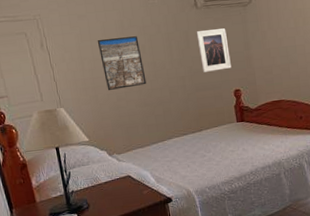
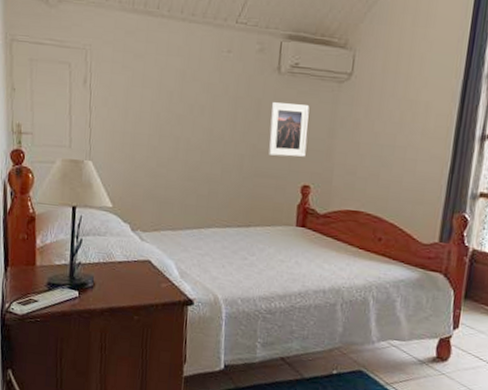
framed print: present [97,36,147,90] -> none [148,88,199,155]

